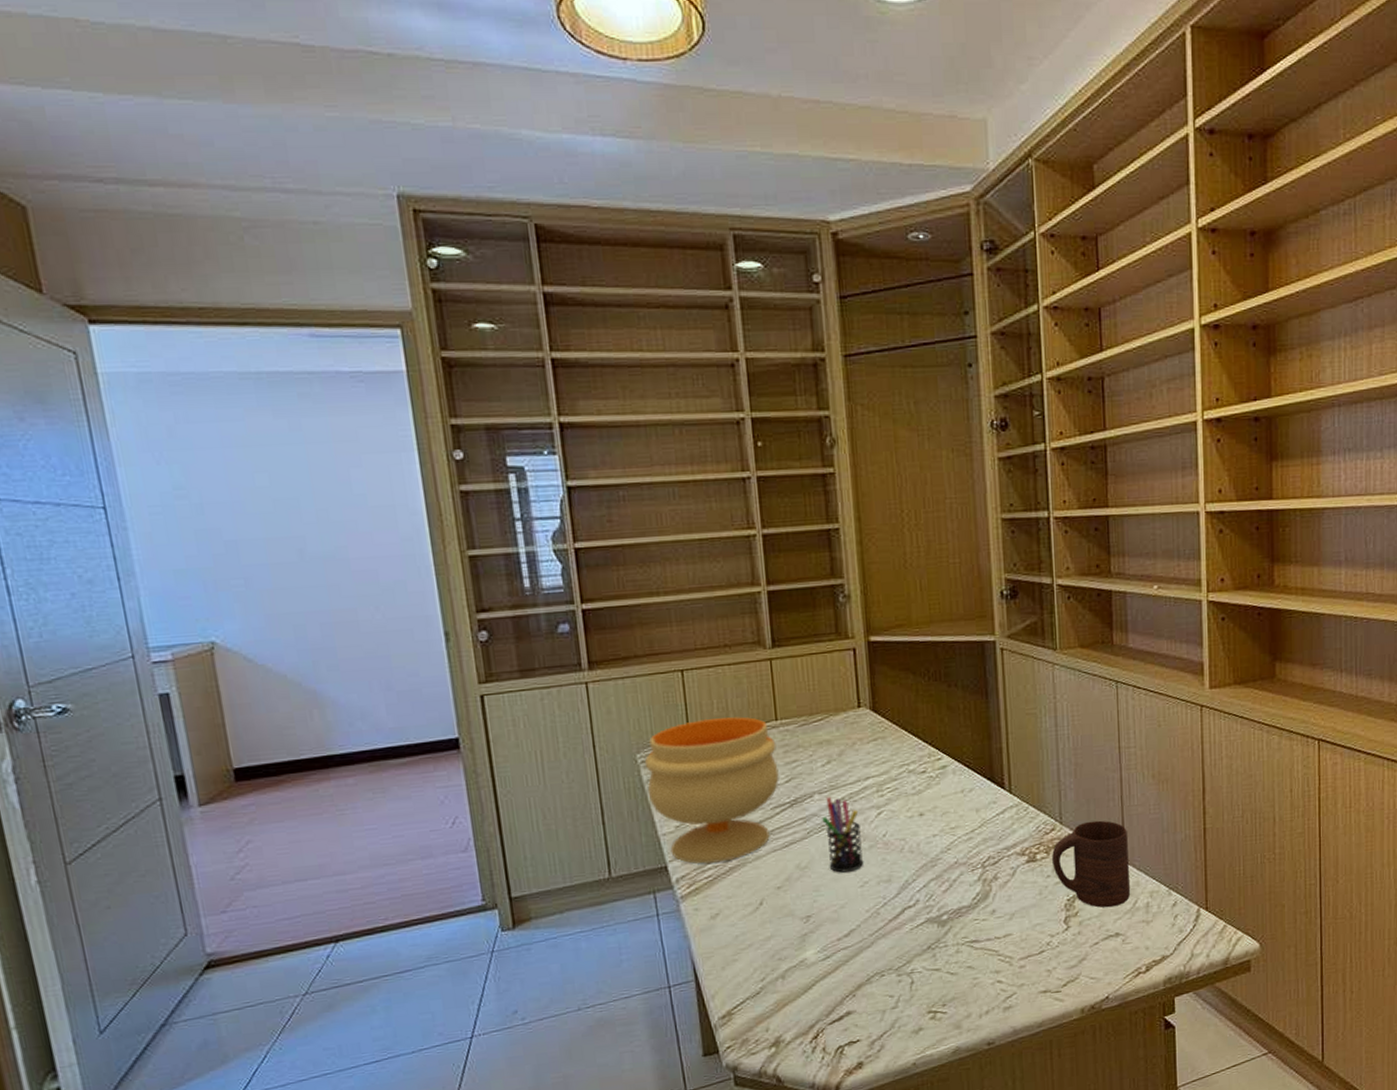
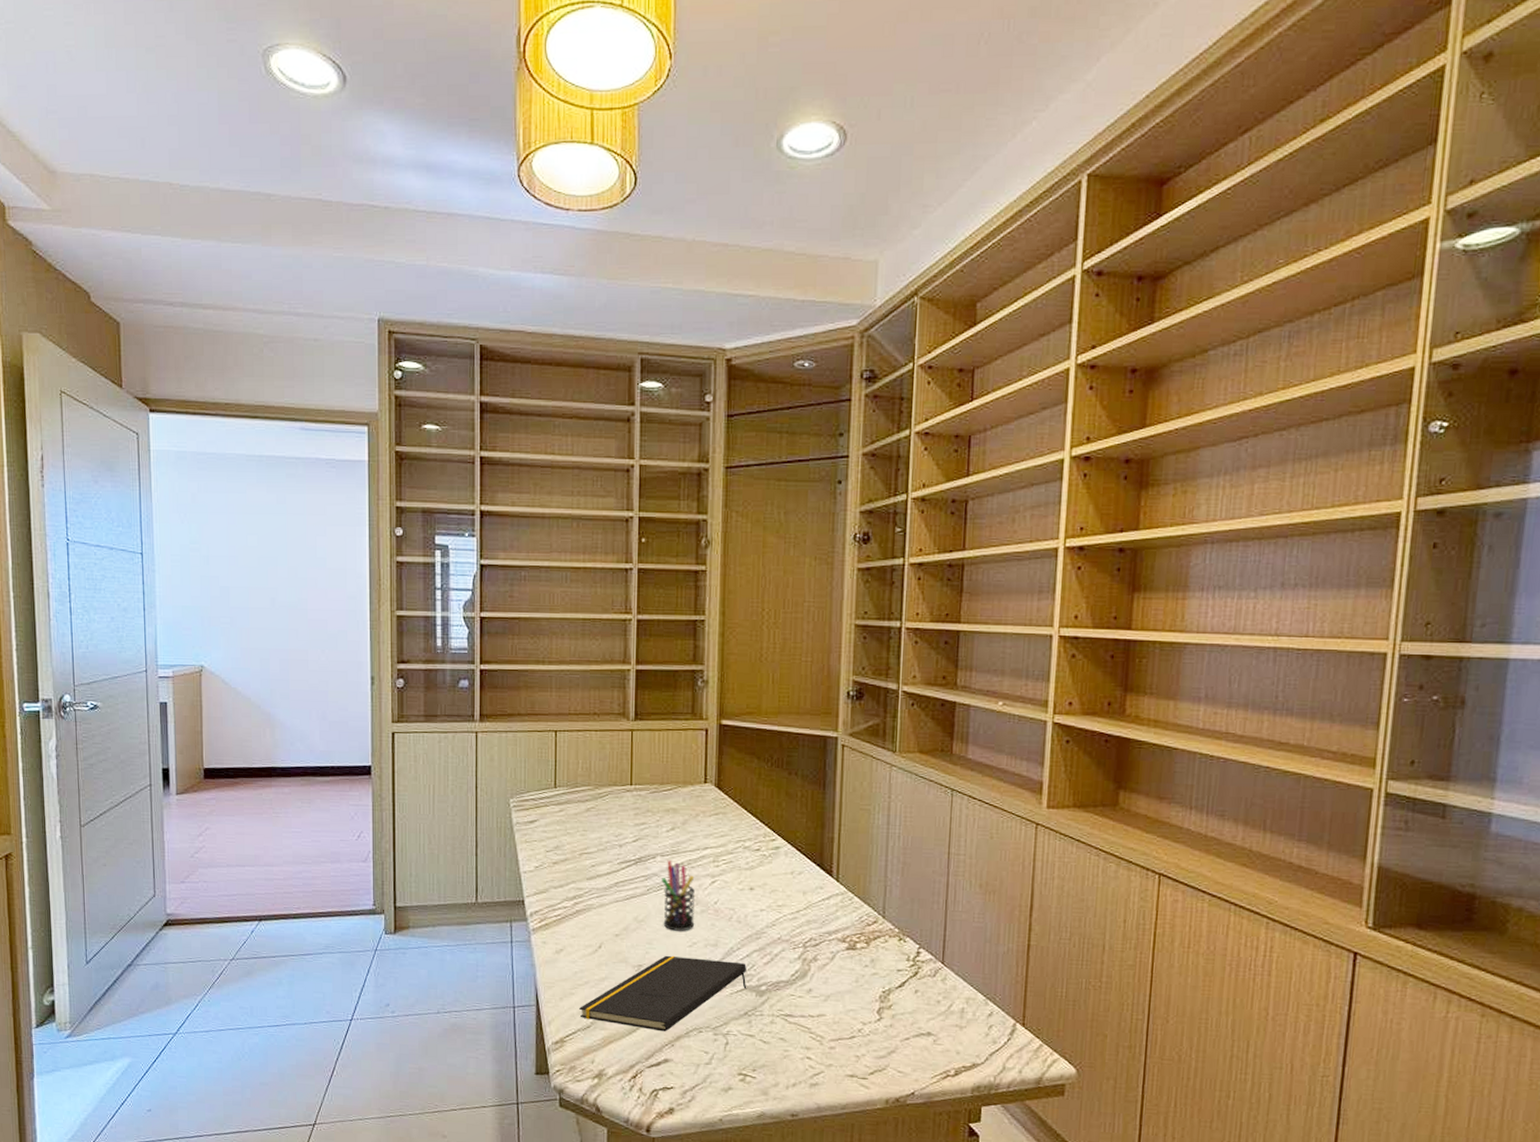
footed bowl: present [644,716,780,864] -> none [515,775,629,904]
notepad: none [745,895,928,985] -> present [579,955,747,1032]
cup: present [1052,820,1131,908] -> none [871,920,949,1007]

